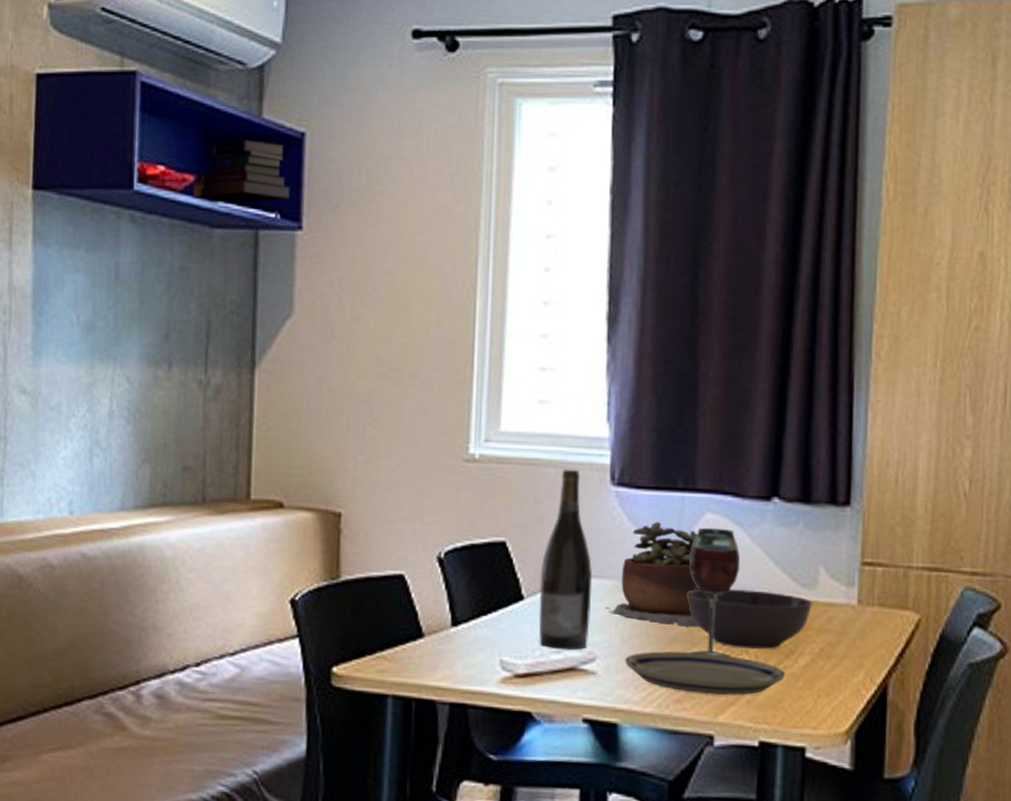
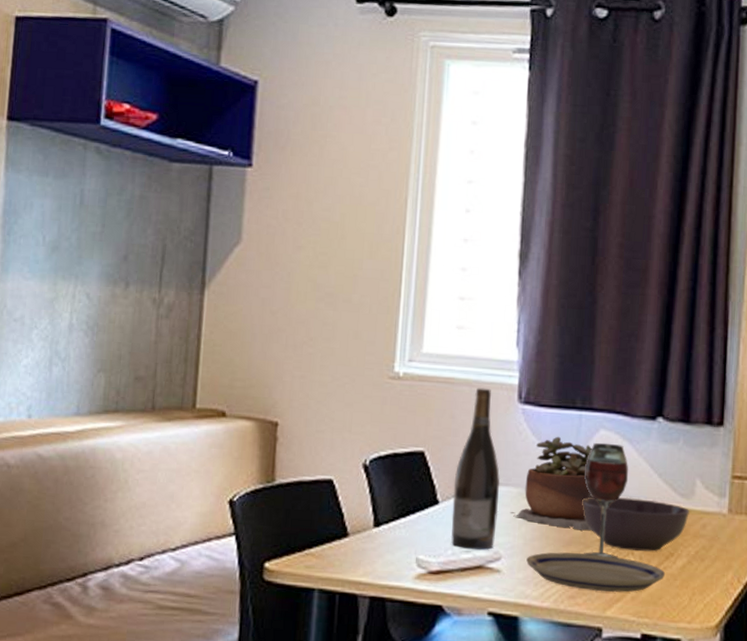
books: present [192,139,290,203] -> none [154,84,243,141]

